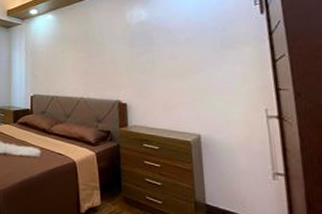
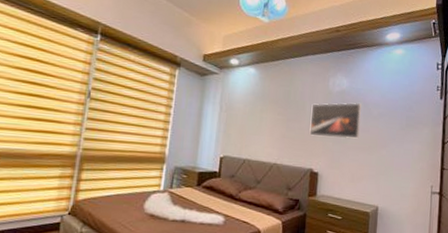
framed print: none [111,30,167,69] -> present [309,102,361,139]

